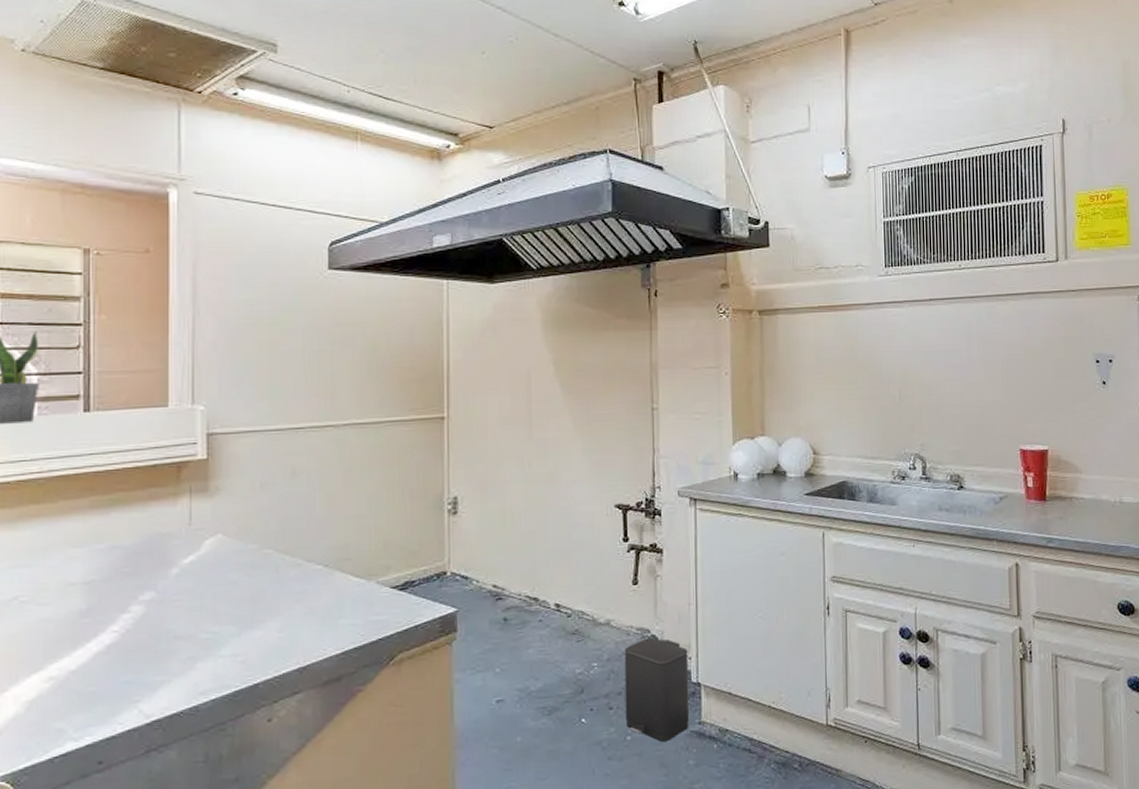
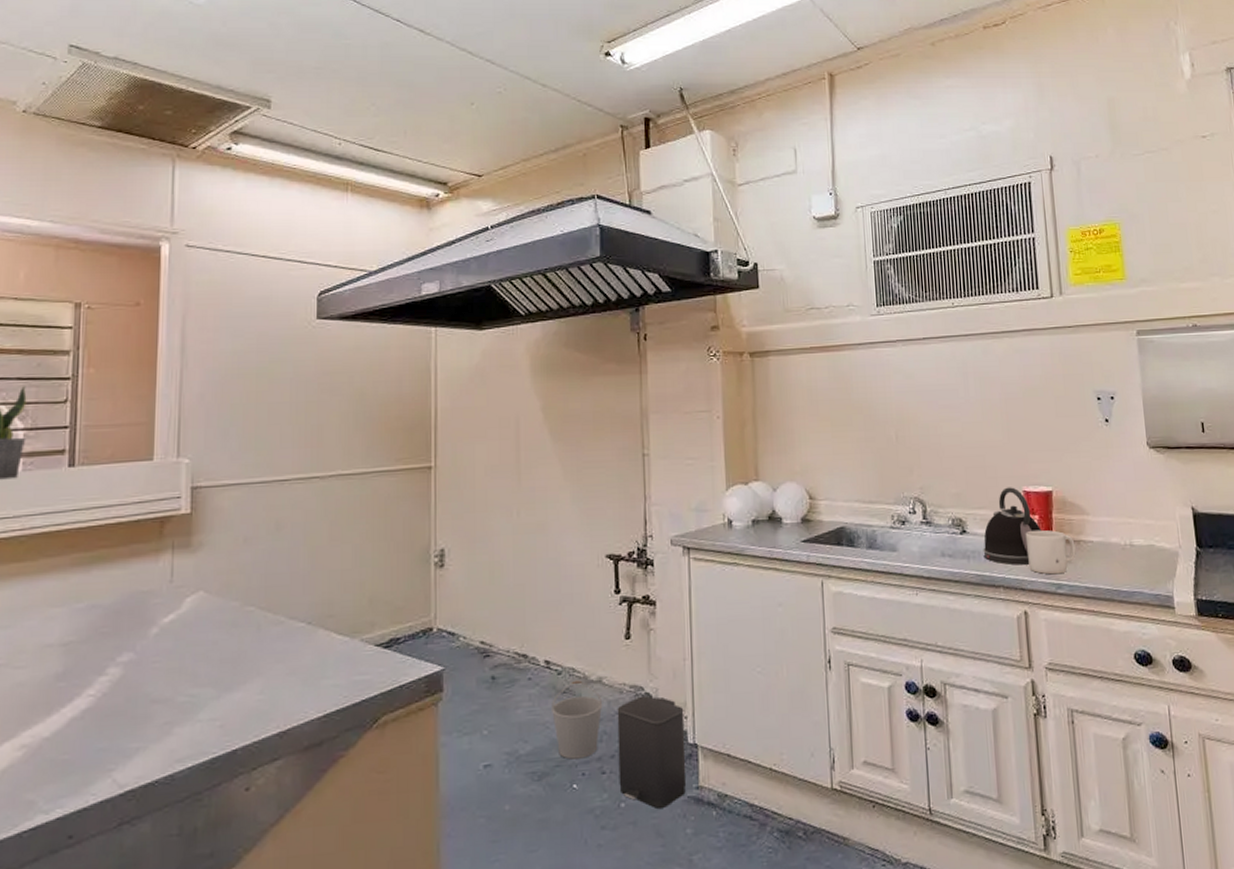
bucket: none [561,622,611,696] -> present [552,680,603,760]
kettle: none [979,445,1036,520] -> present [983,487,1042,565]
mug: none [1020,486,1068,529] -> present [1025,529,1076,575]

